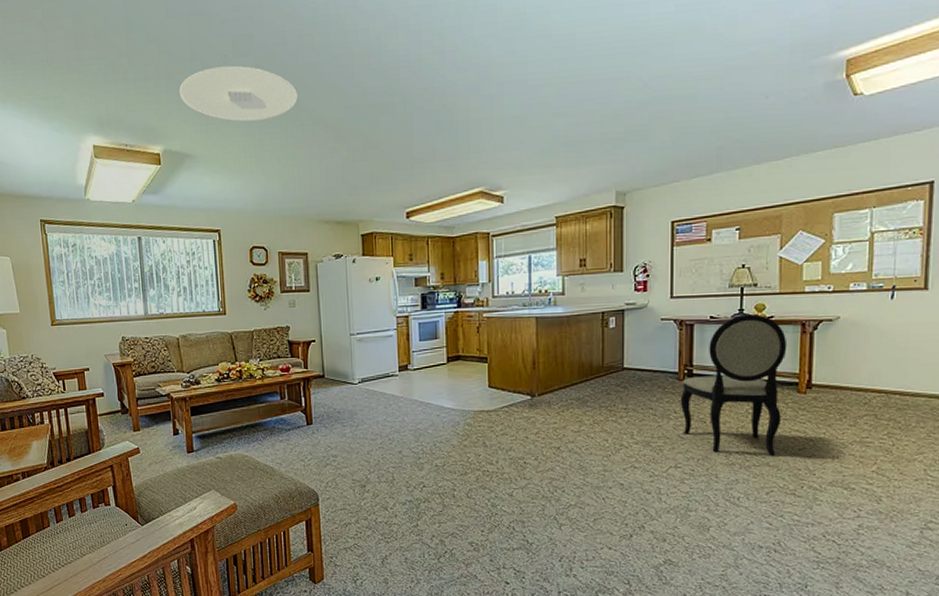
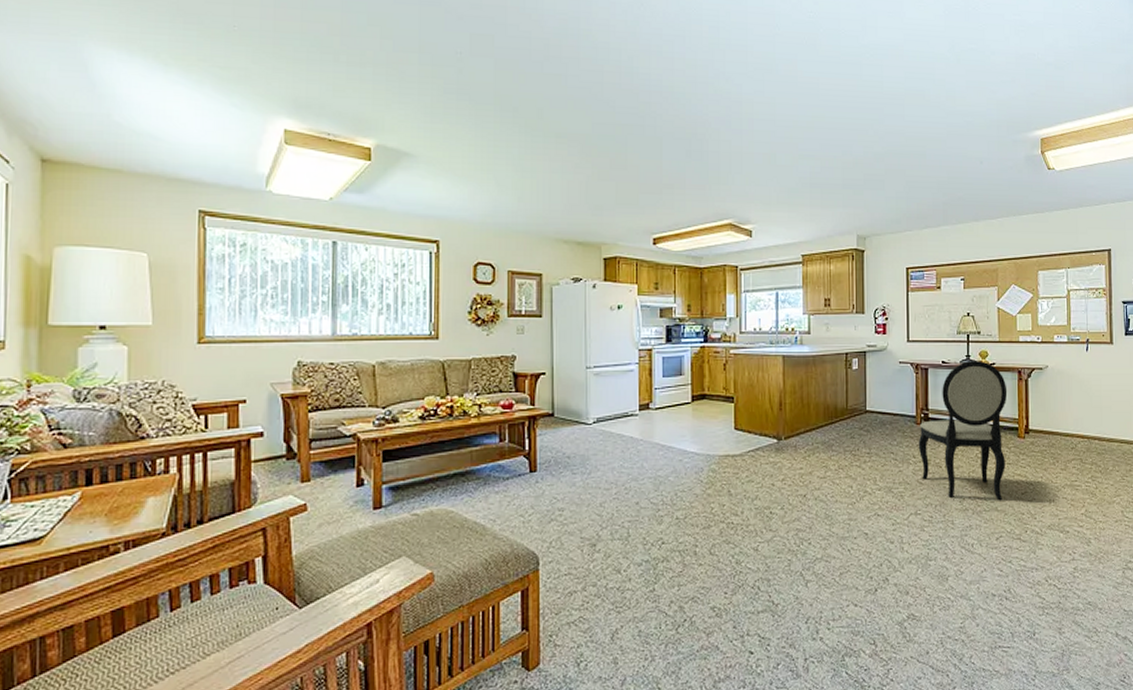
ceiling light: present [179,65,297,122] -> none [402,62,540,126]

